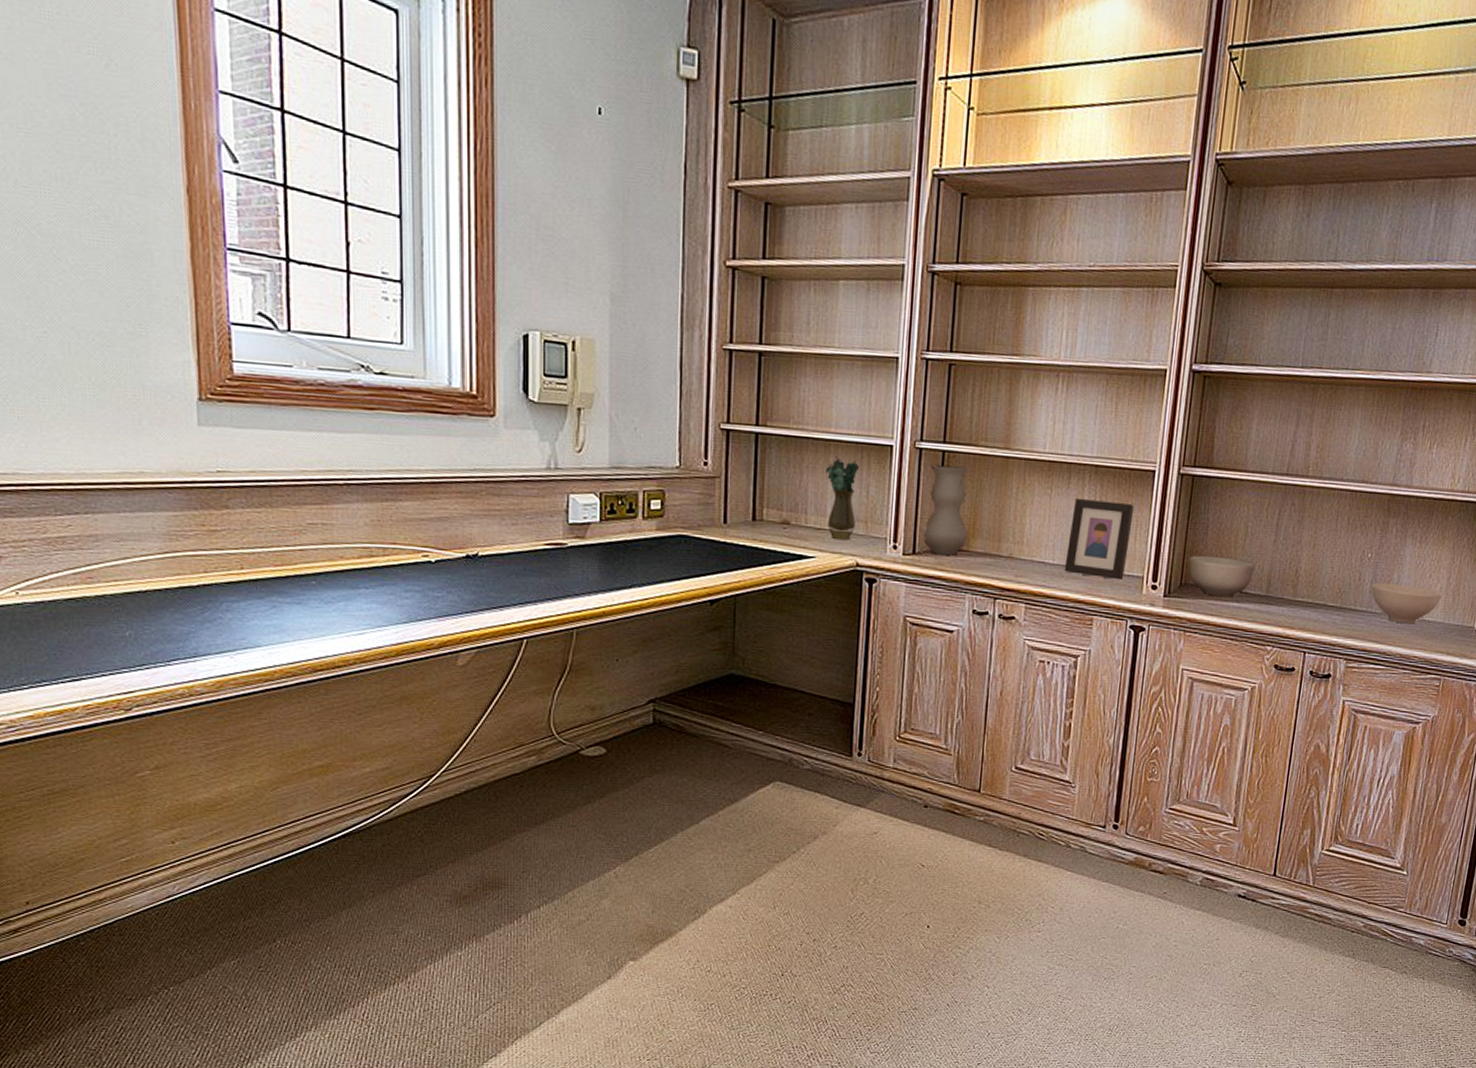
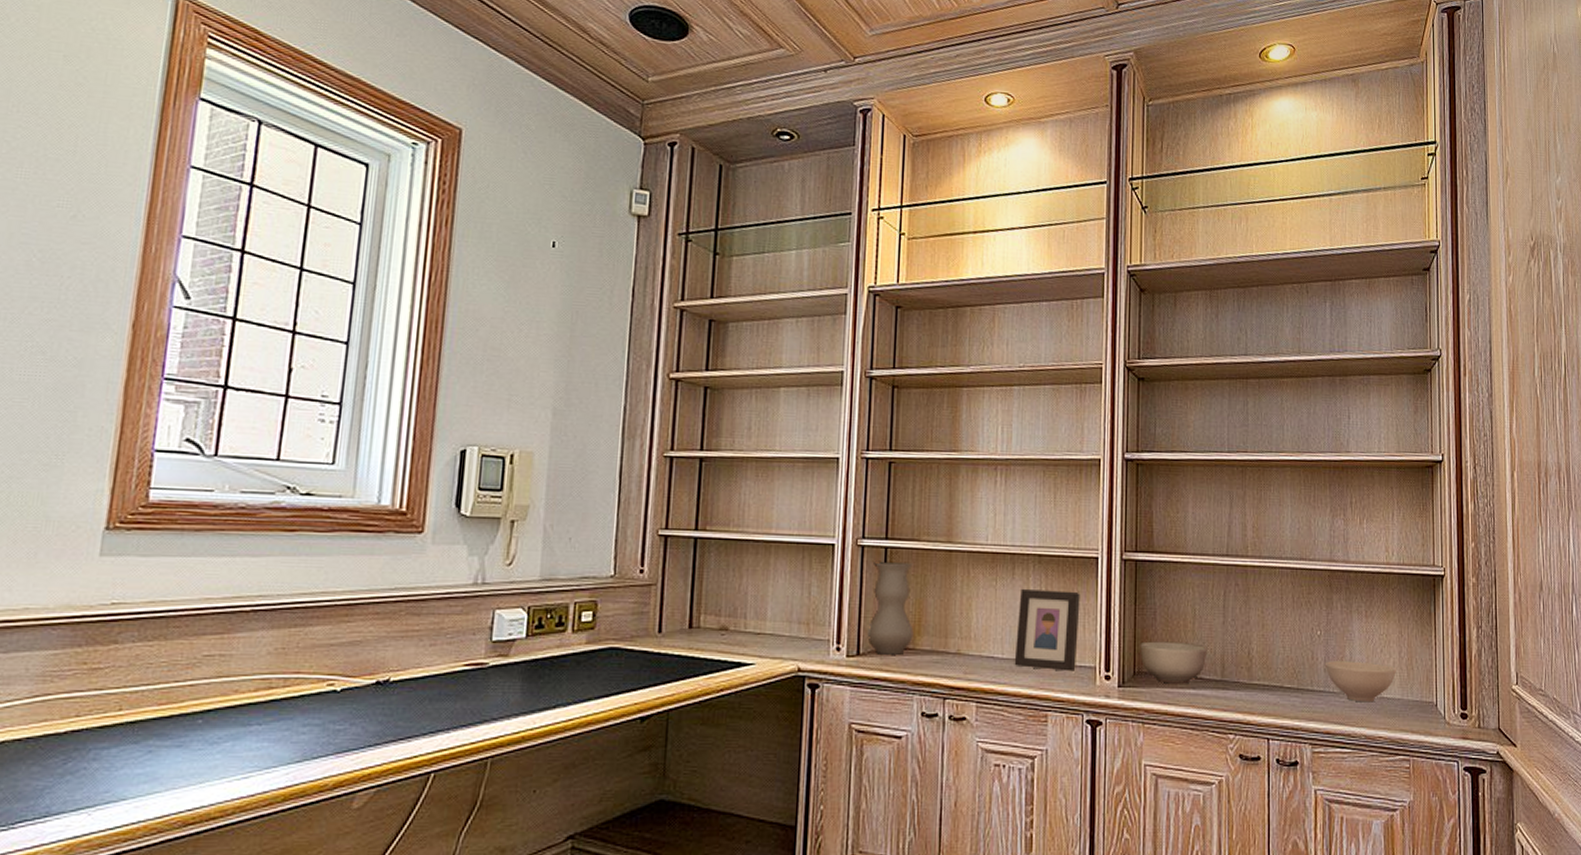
vase: present [826,456,859,541] -> none [766,557,800,645]

